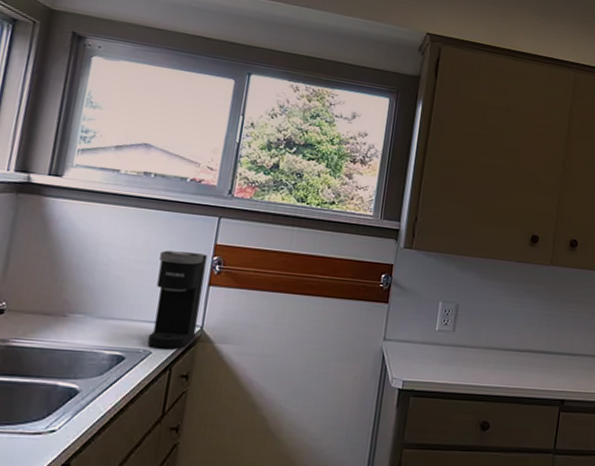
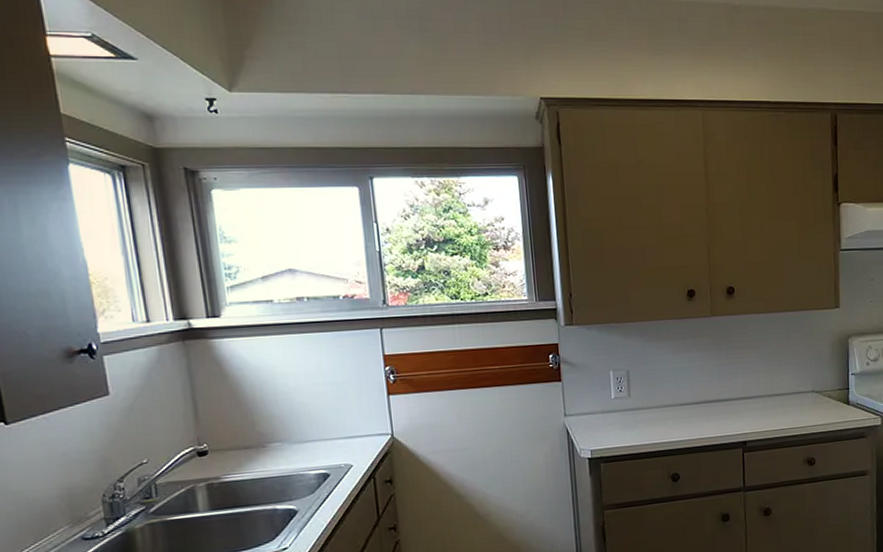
coffee maker: present [147,250,208,349] -> none [335,366,389,461]

